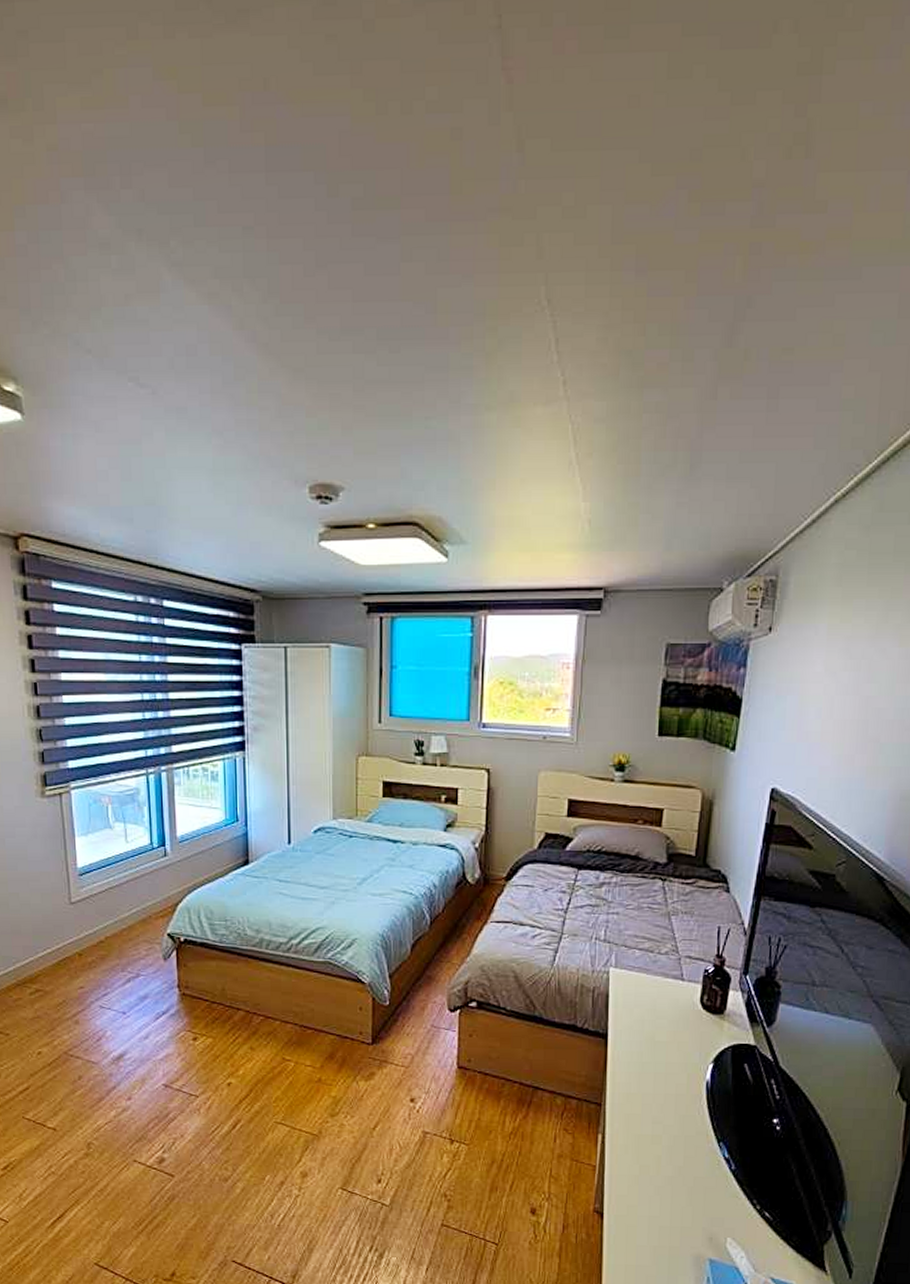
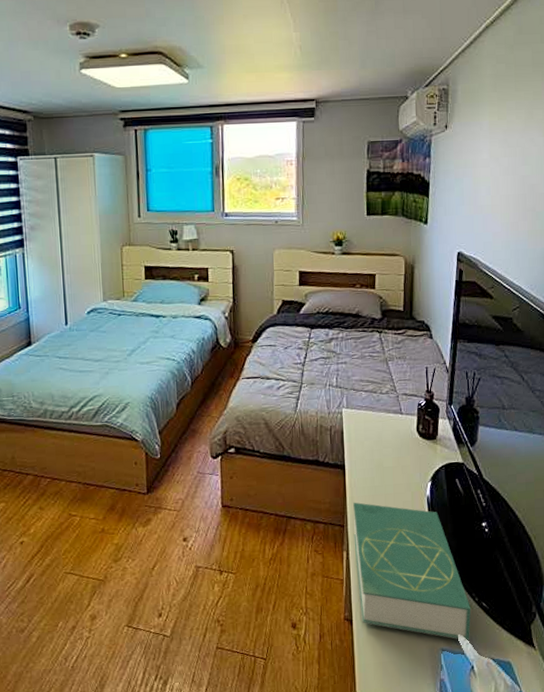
book: none [612,1078,751,1254] -> present [353,502,472,641]

